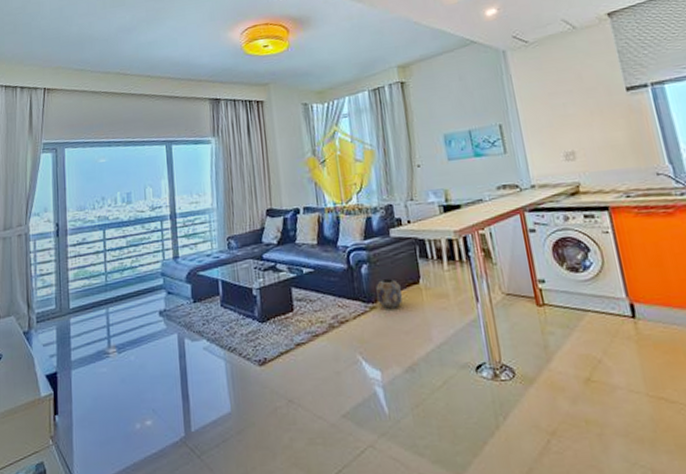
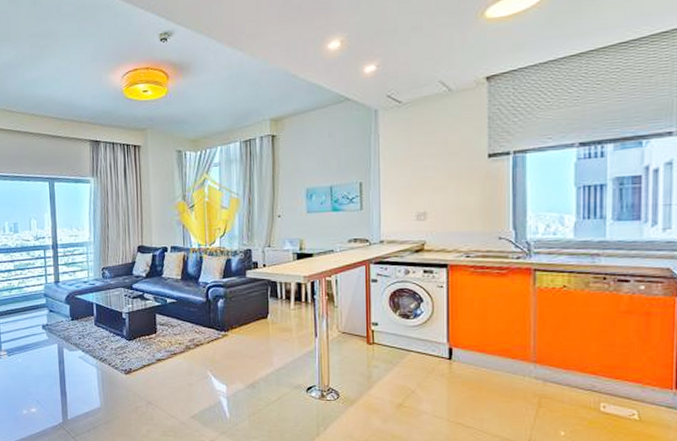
planter: present [376,279,402,309] -> none [229,313,251,337]

